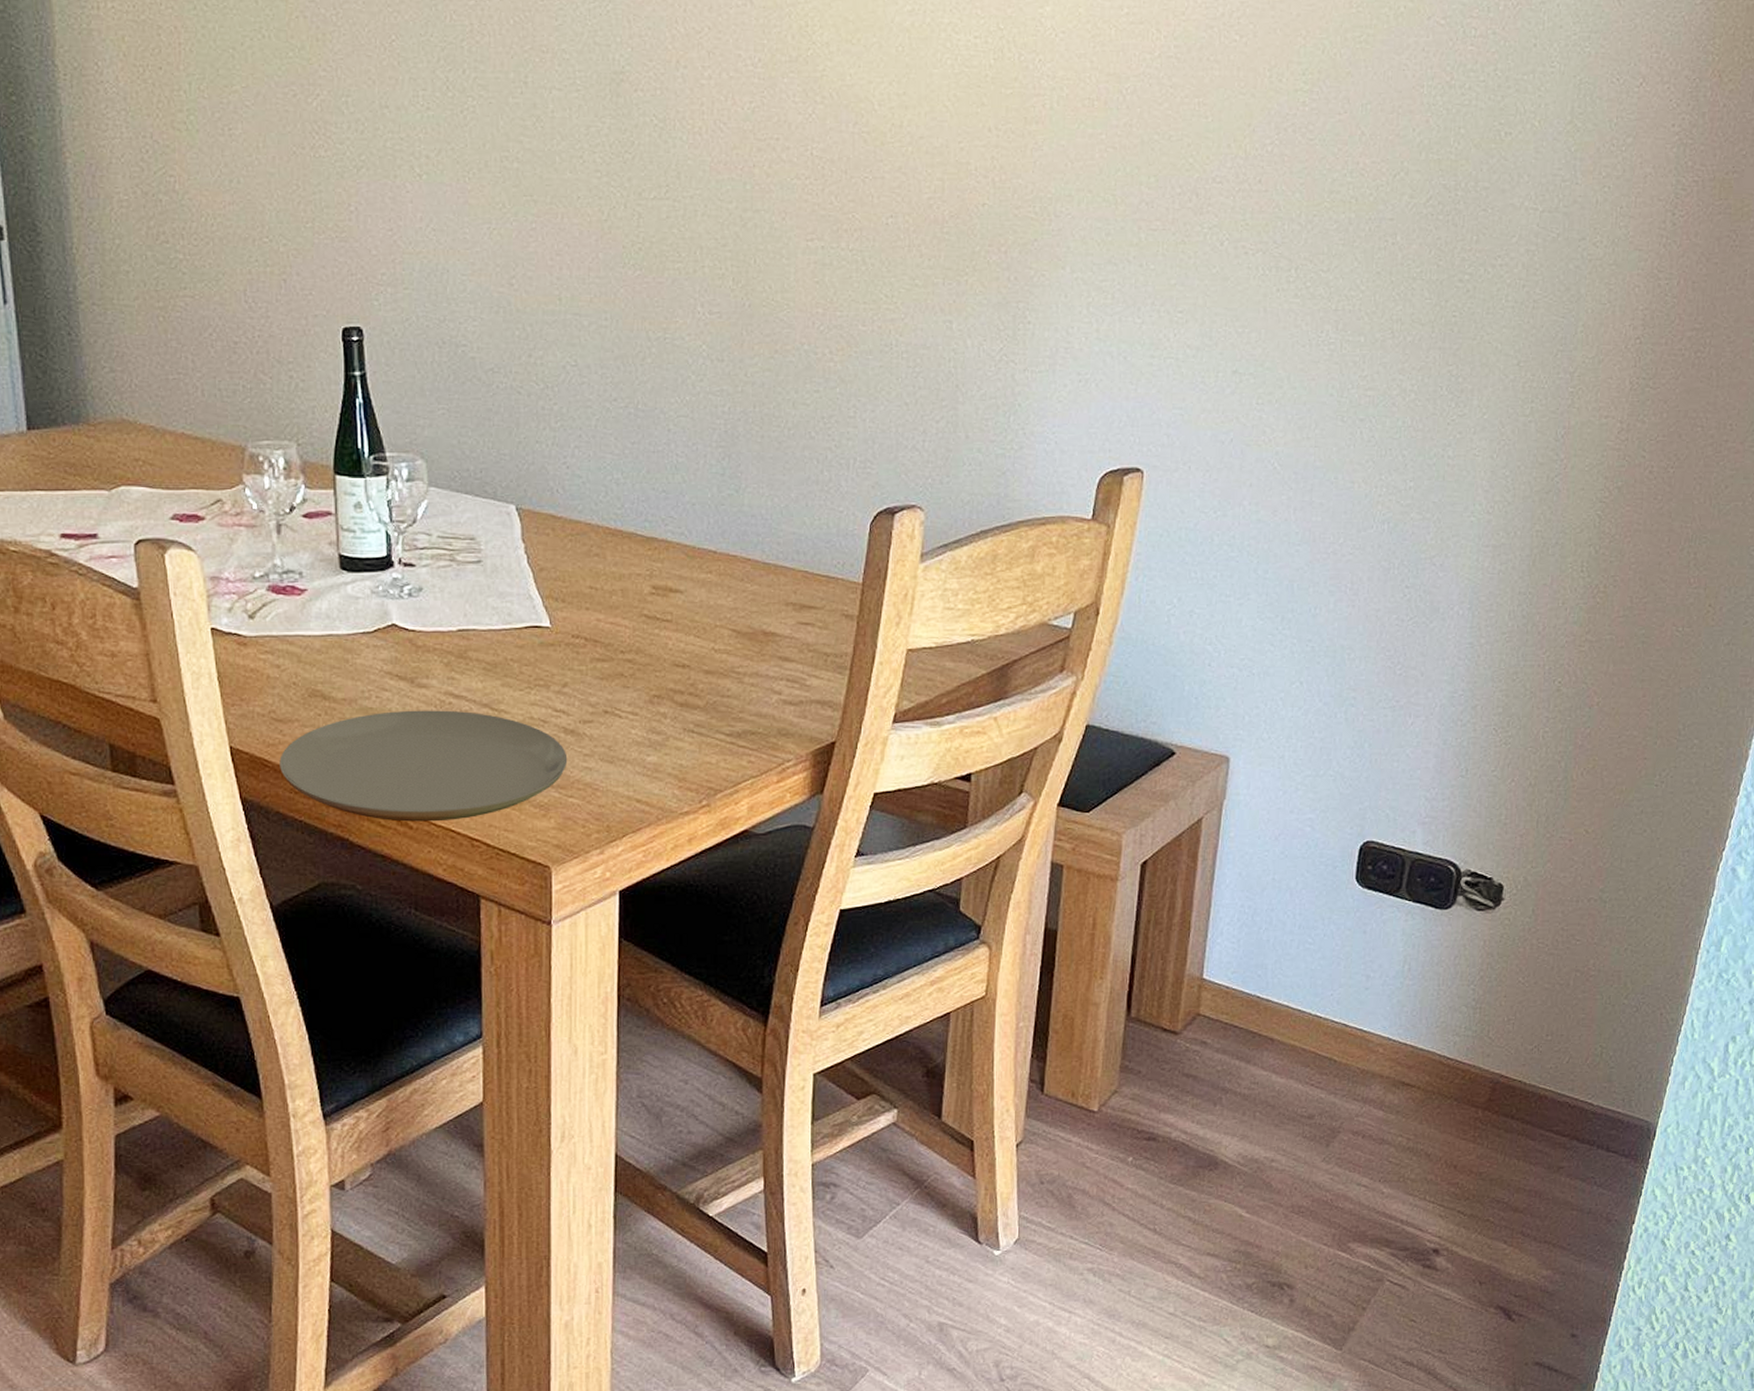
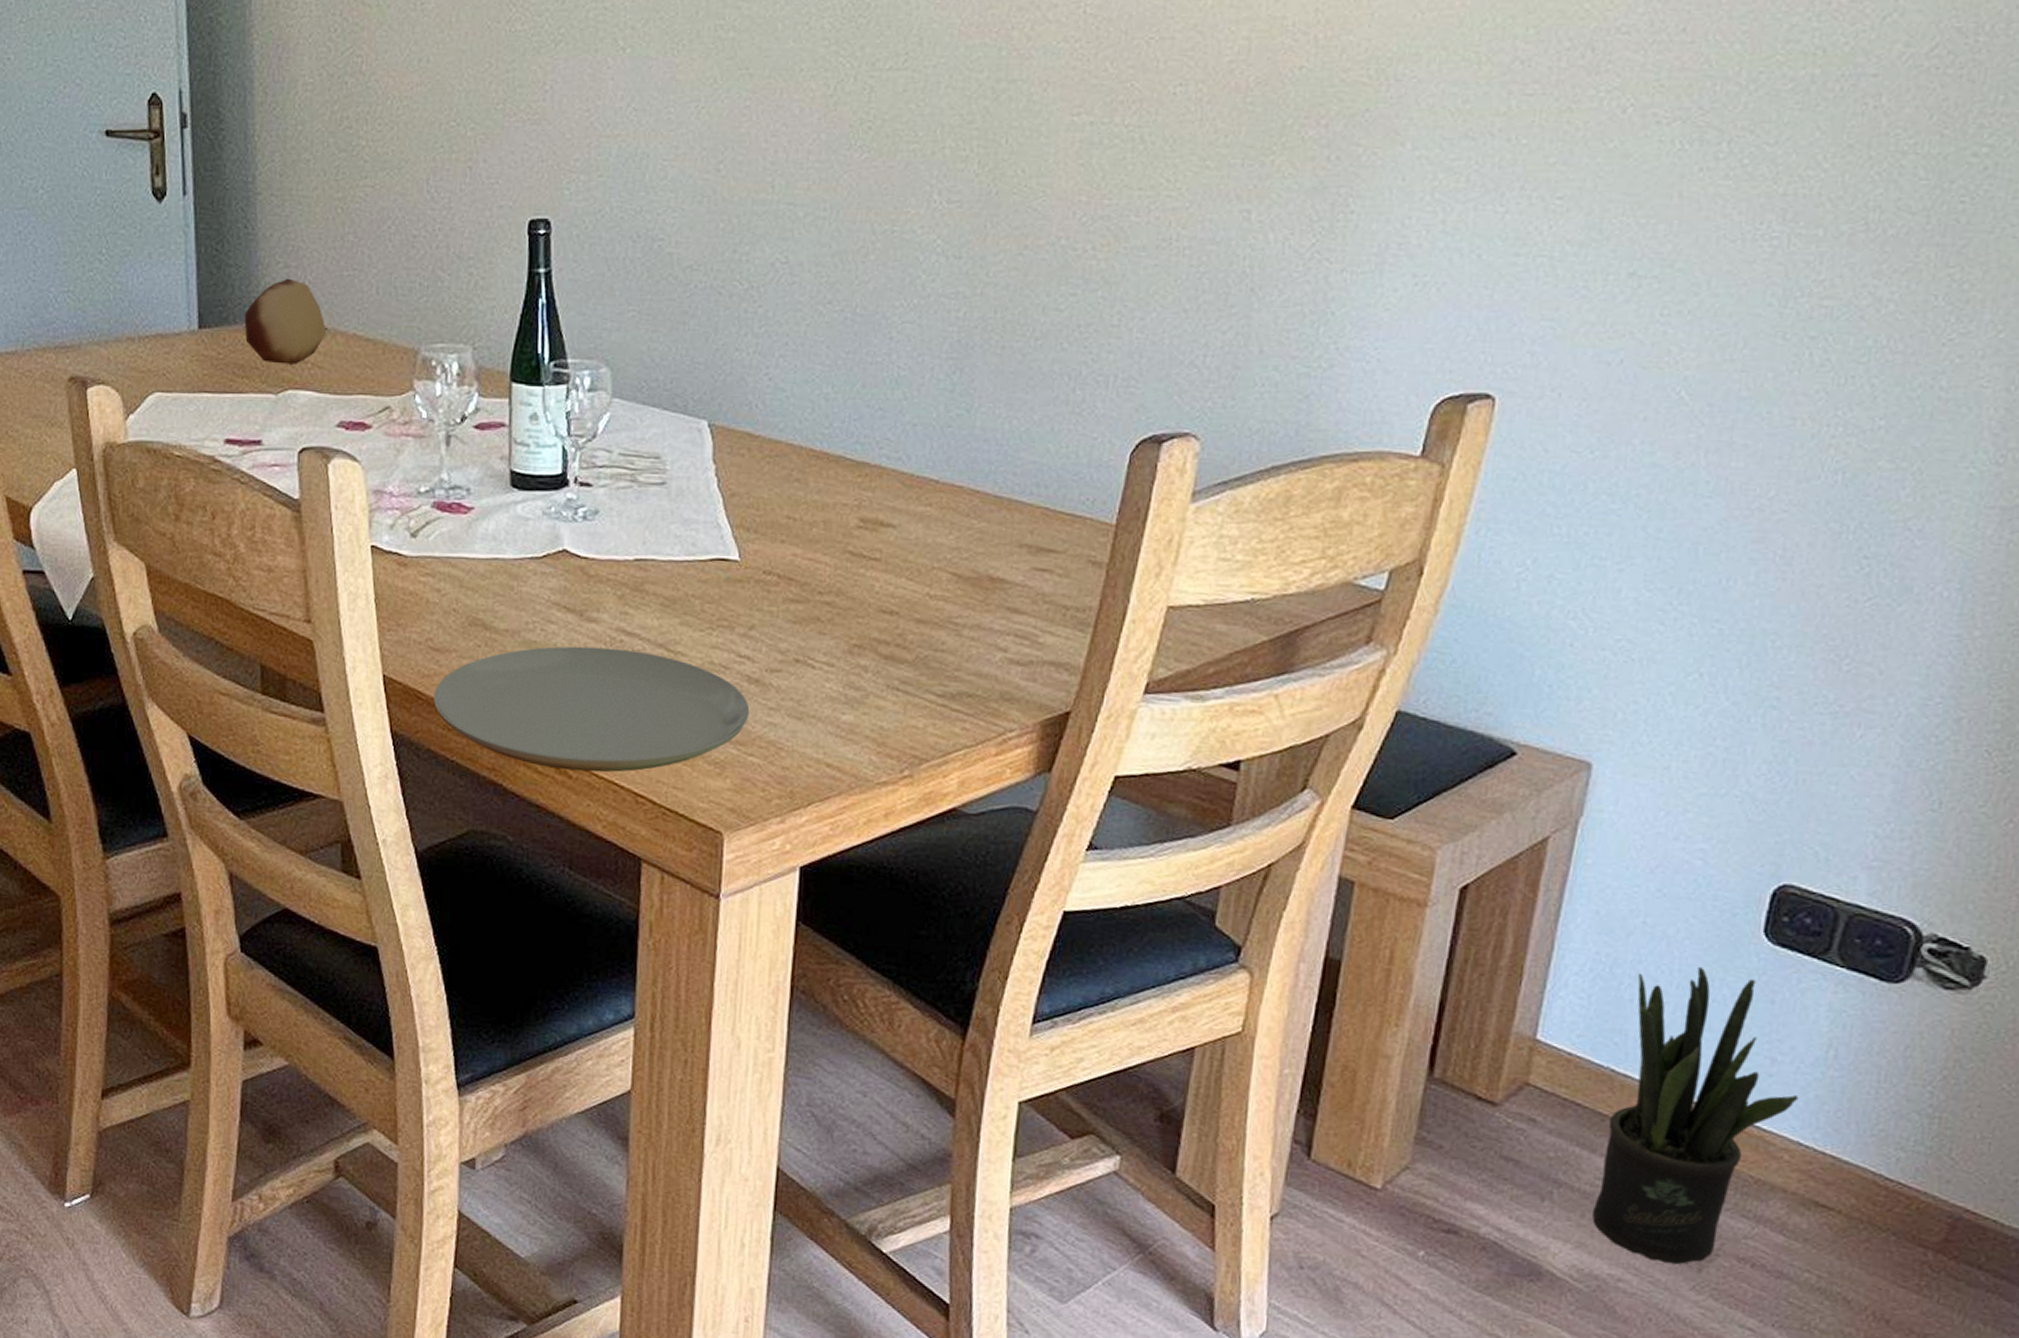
bread loaf: none [73,382,155,462] -> present [244,278,326,365]
potted plant: none [1251,909,1387,1143] -> present [1592,966,1799,1265]

